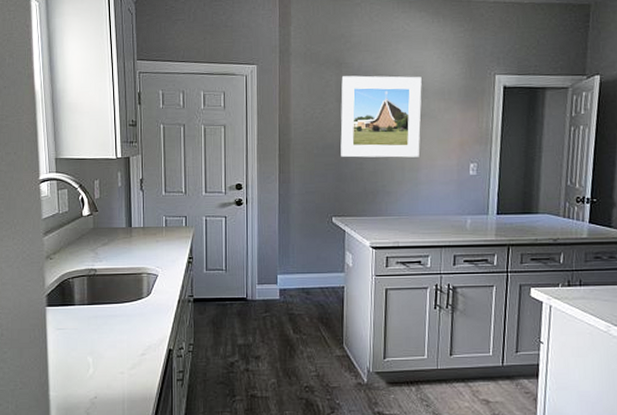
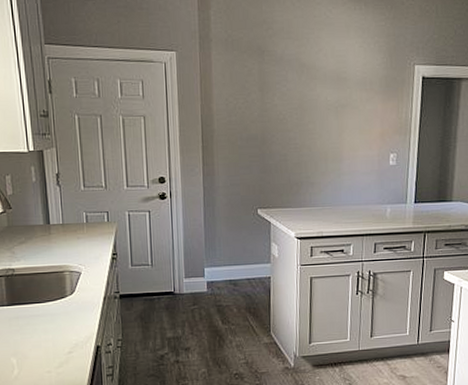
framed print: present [340,75,422,158] -> none [264,64,344,149]

